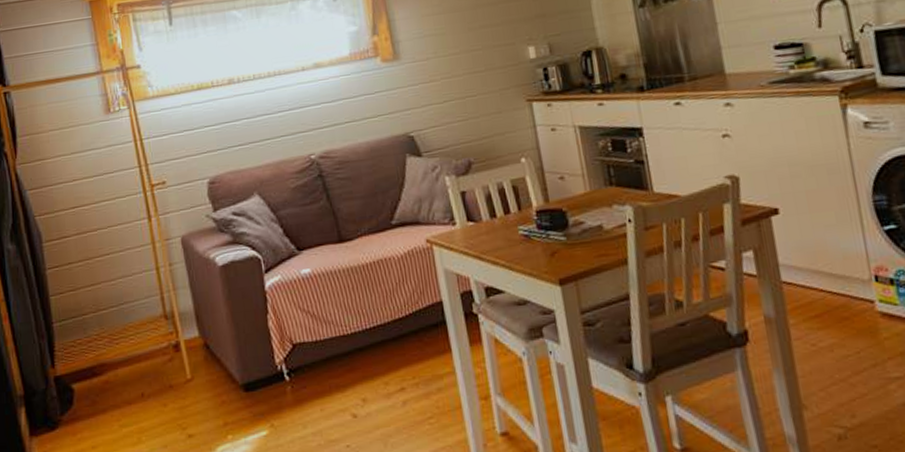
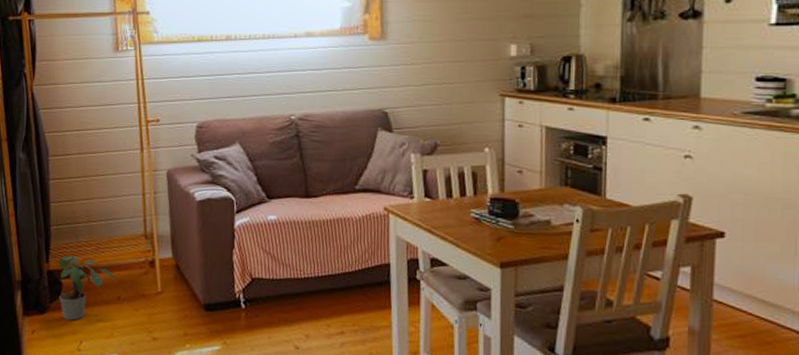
potted plant: none [66,354,137,433] -> present [58,255,116,321]

